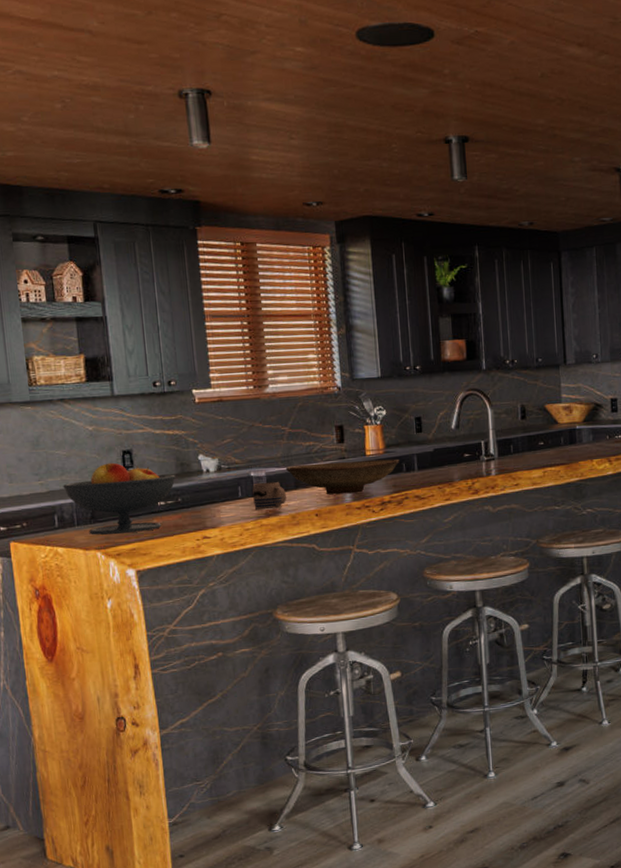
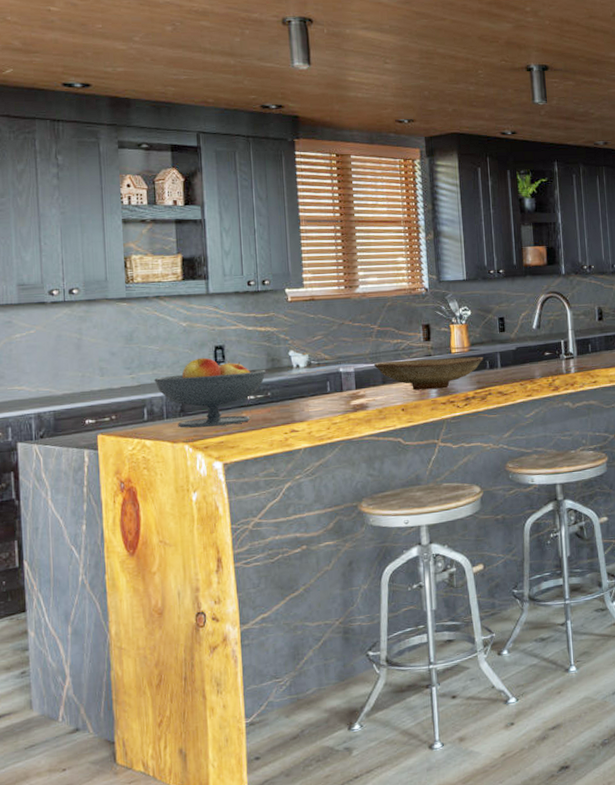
mug: present [252,481,286,510] -> none [341,377,374,405]

